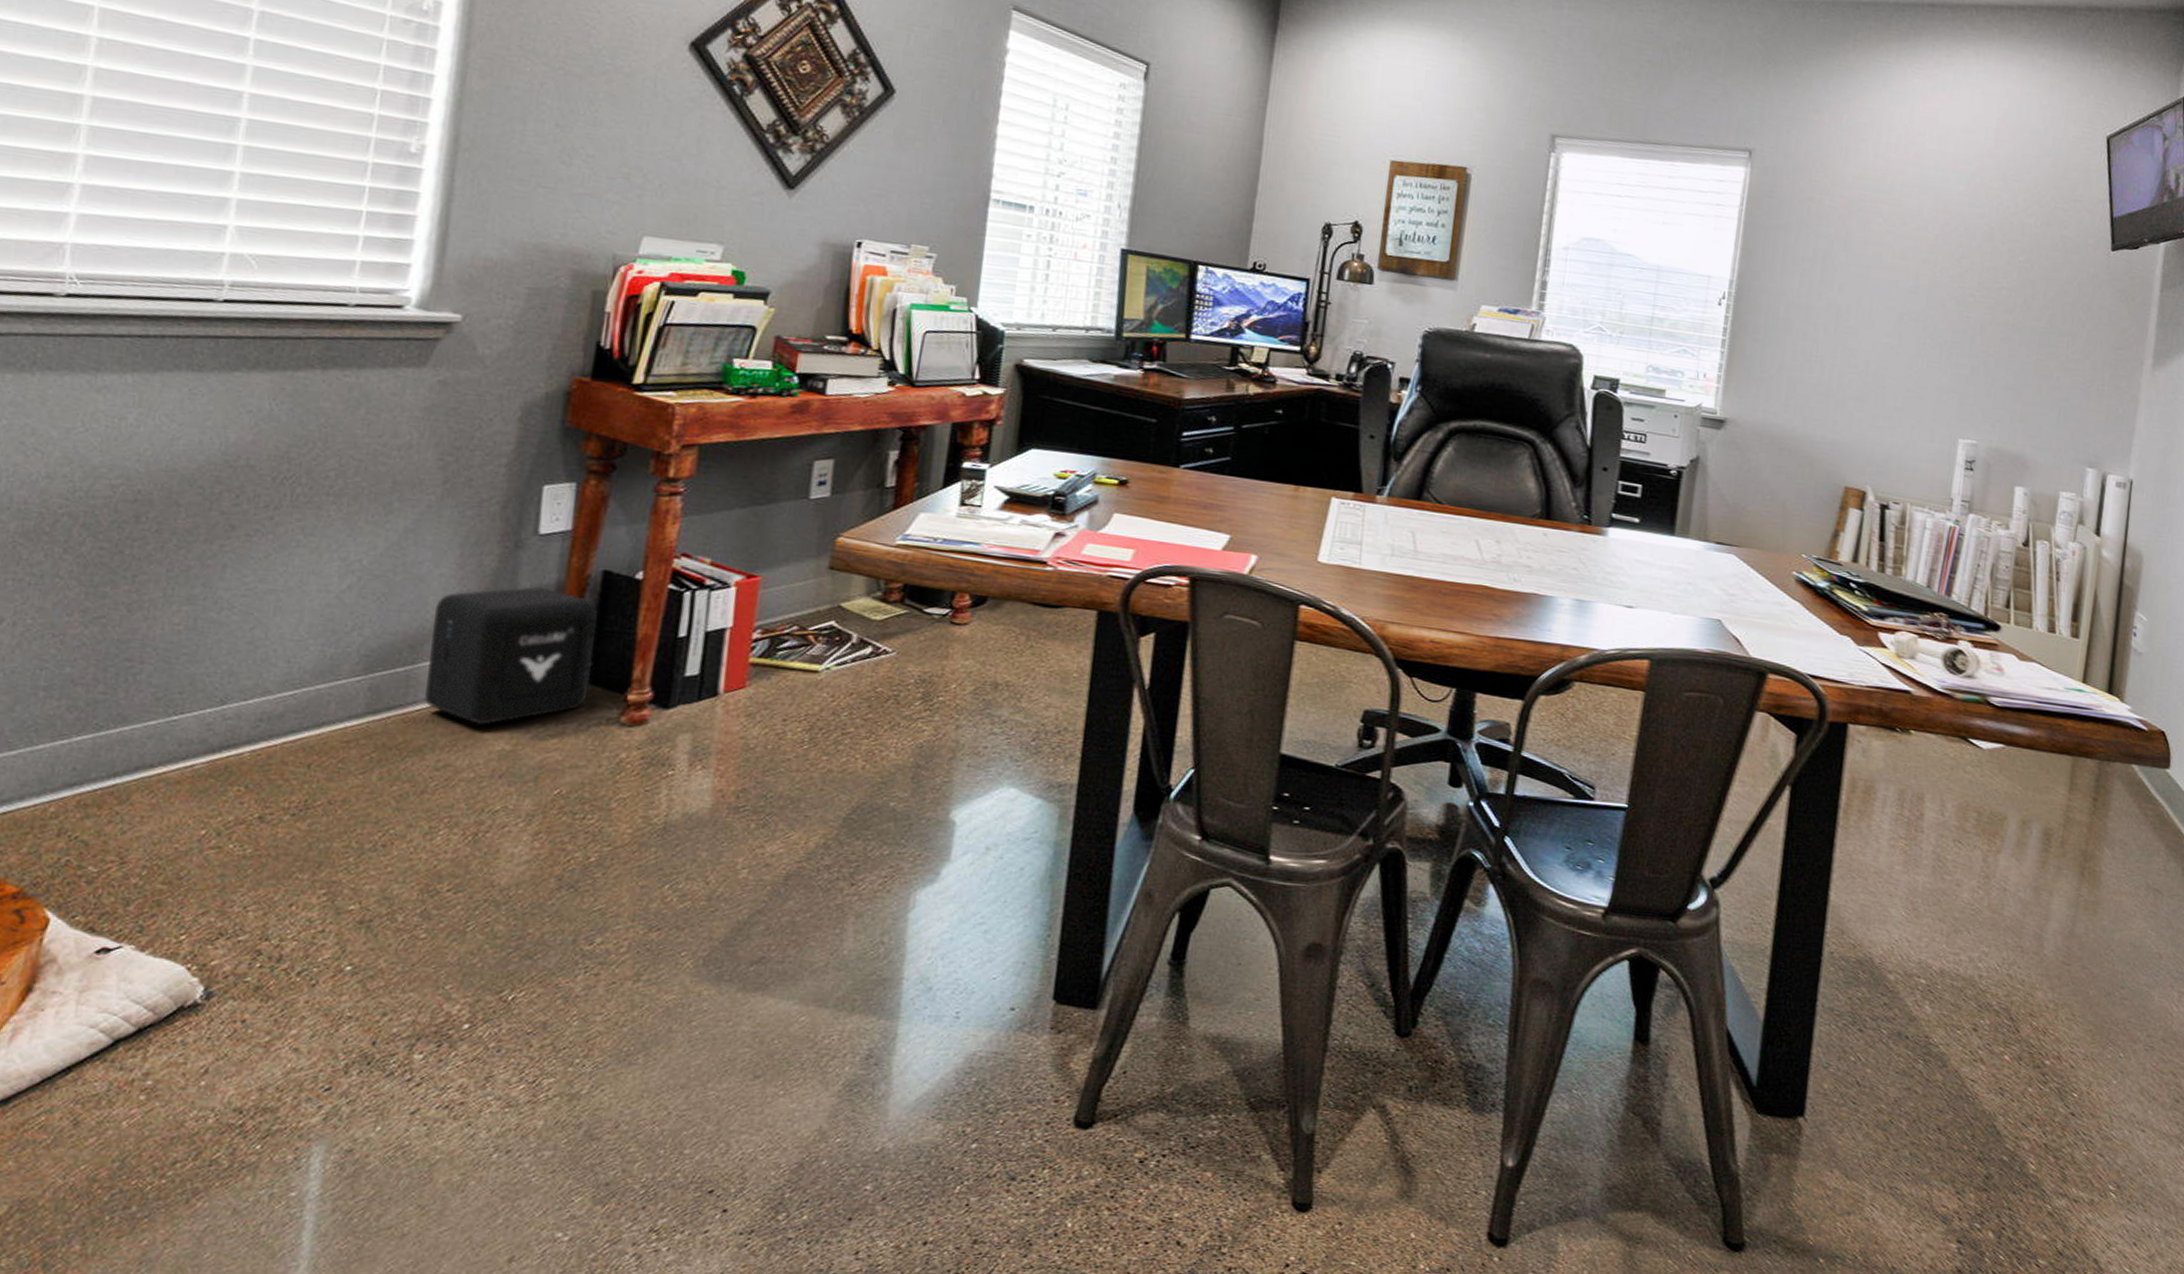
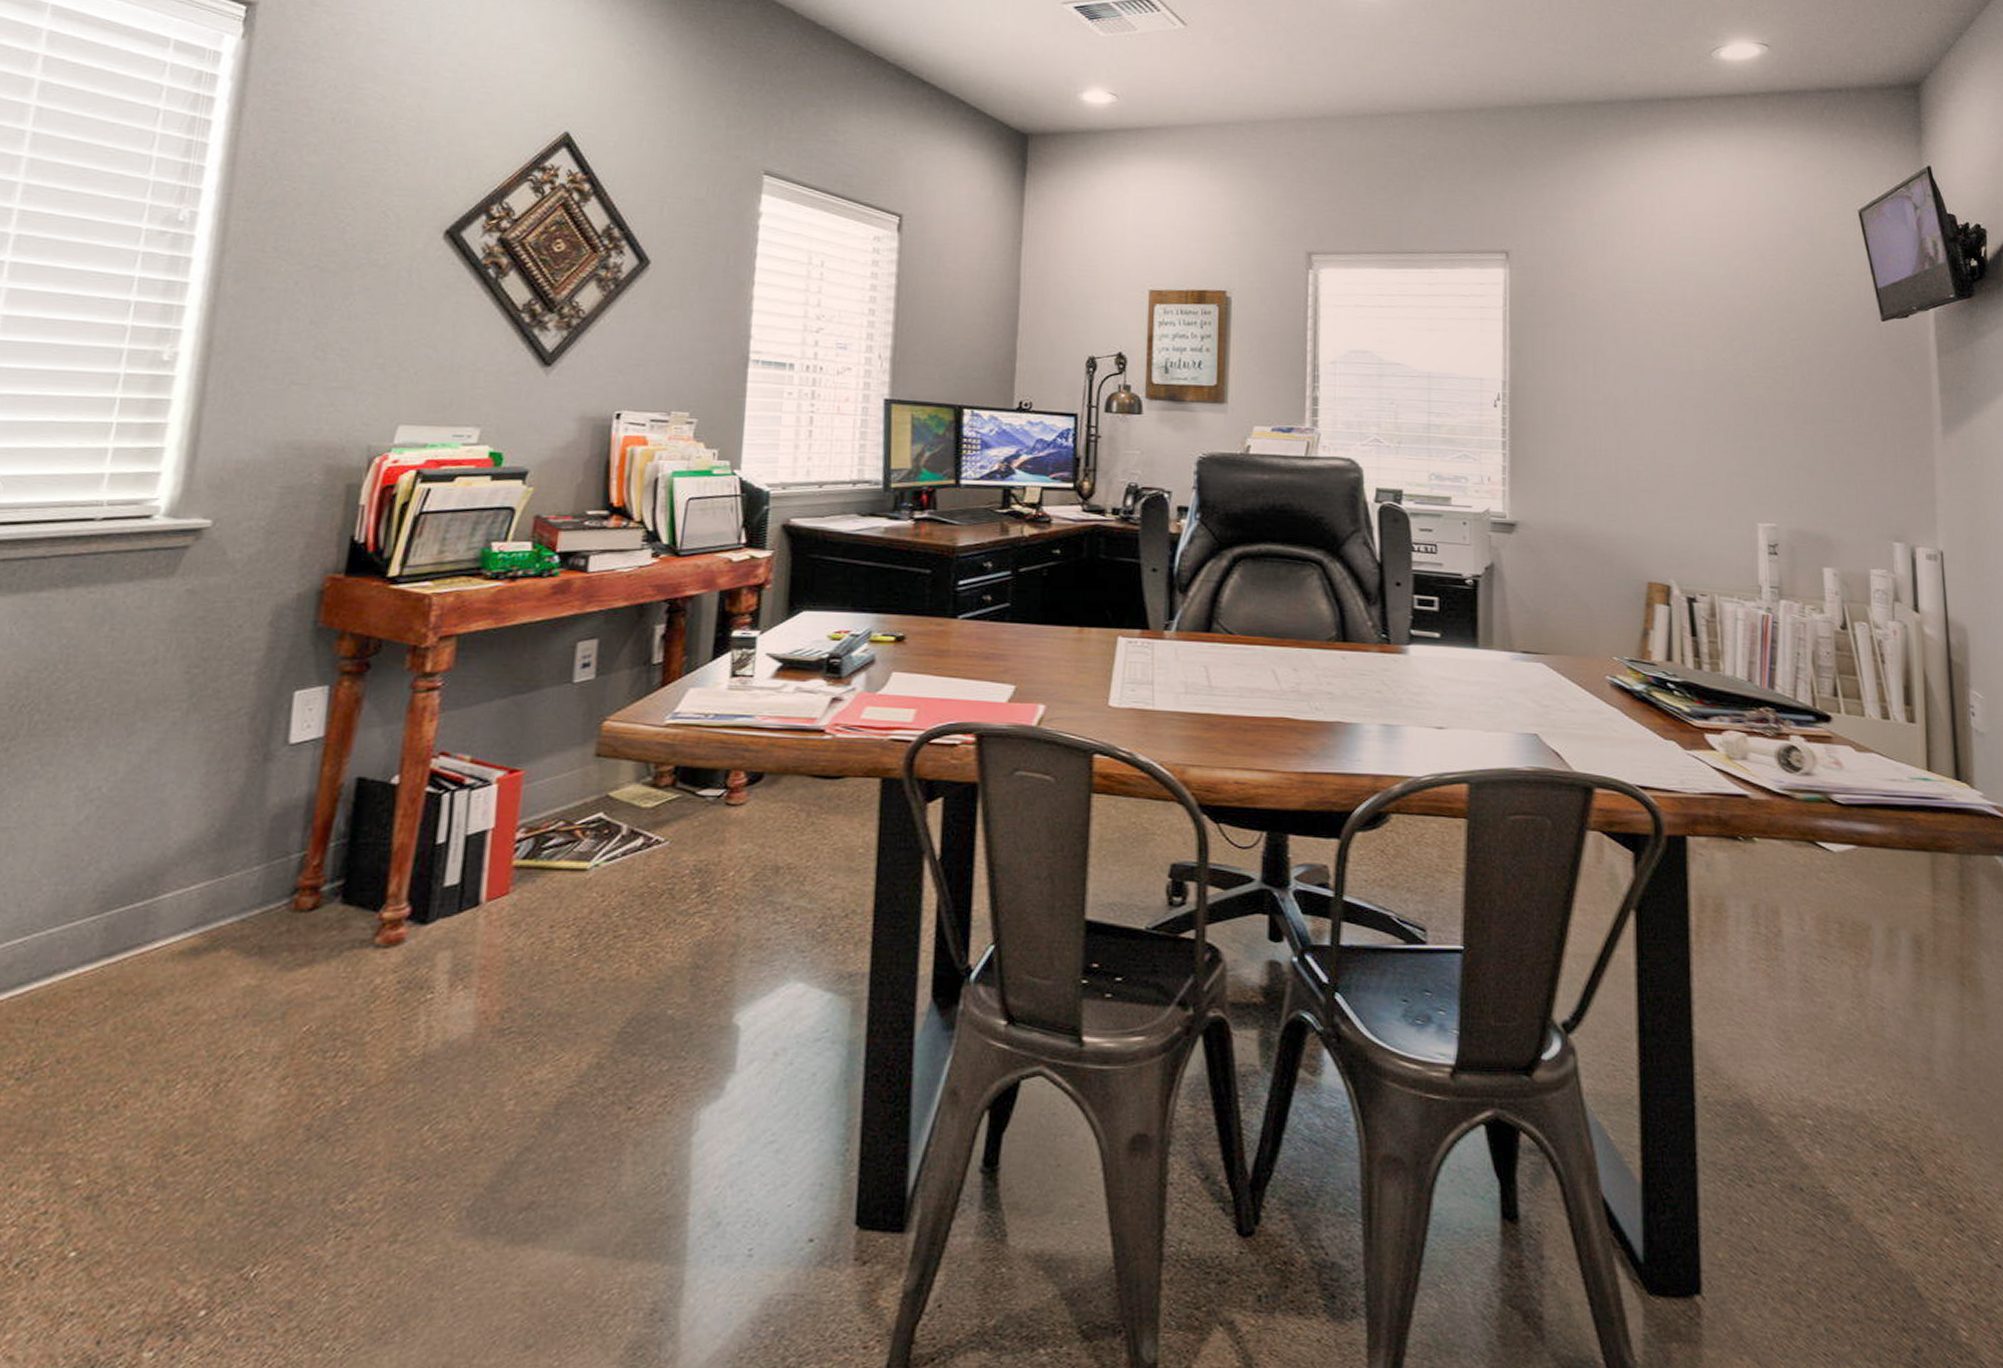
air purifier: present [425,586,598,725] -> none [165,800,351,959]

